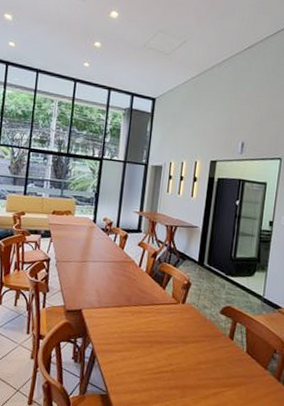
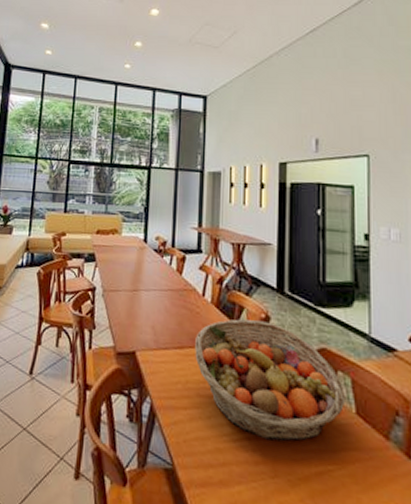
fruit basket: none [129,285,241,373] -> present [195,319,346,442]

